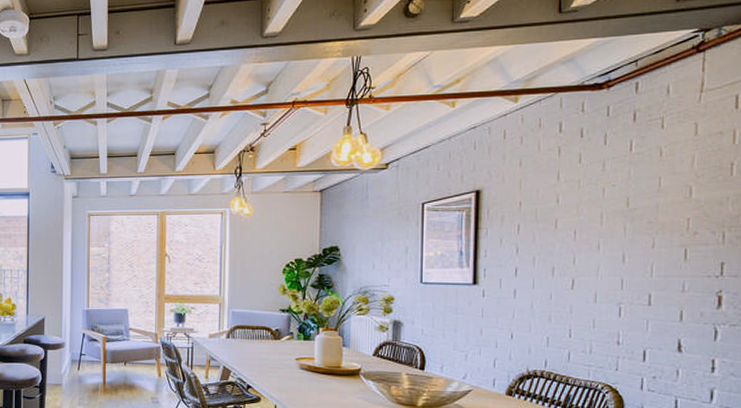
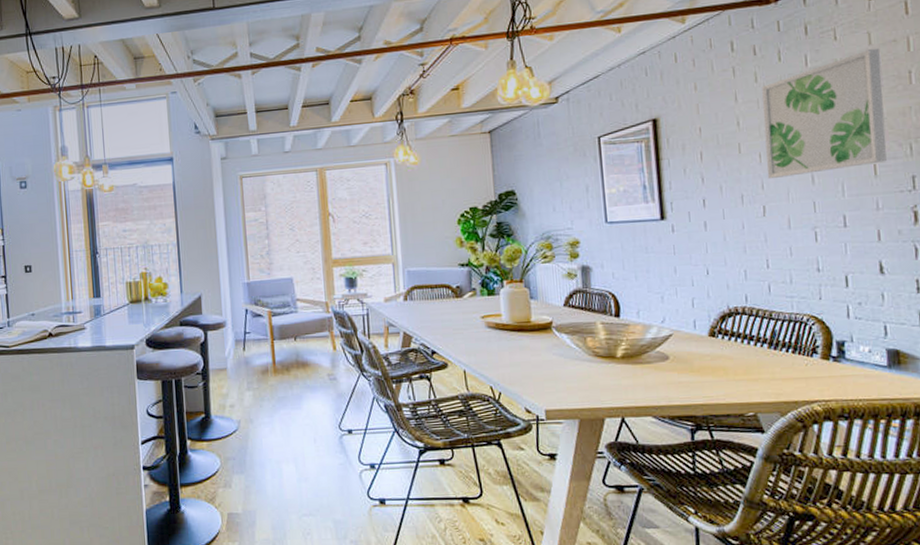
wall art: none [580,138,704,255] -> present [762,48,887,179]

